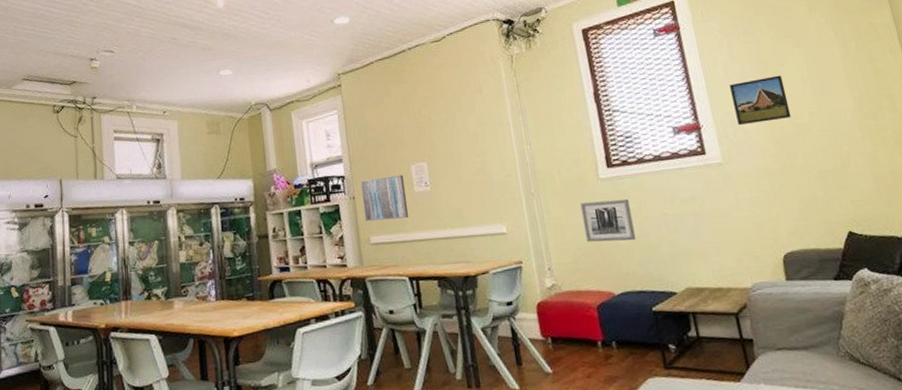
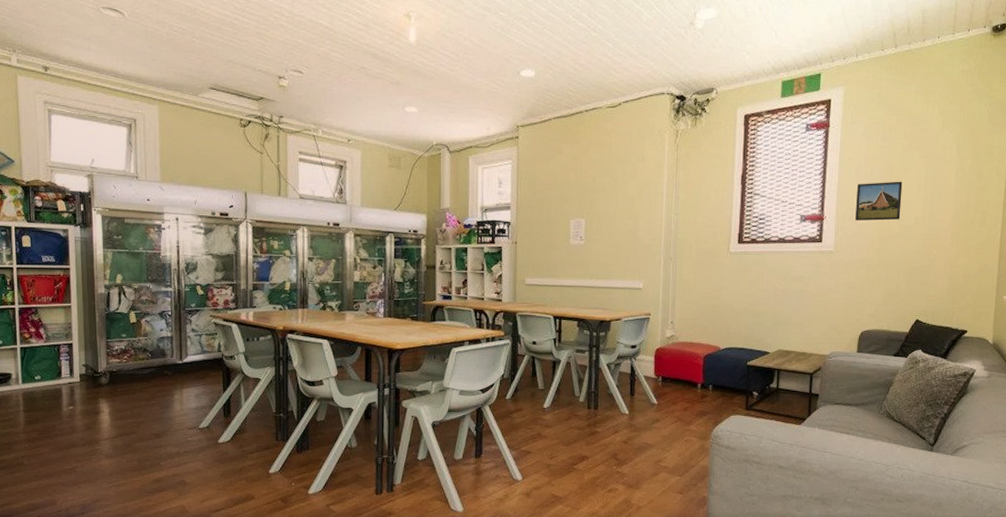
wall art: present [360,175,409,222] -> none [523,227,563,265]
wall art: present [579,198,636,242] -> none [707,271,749,307]

